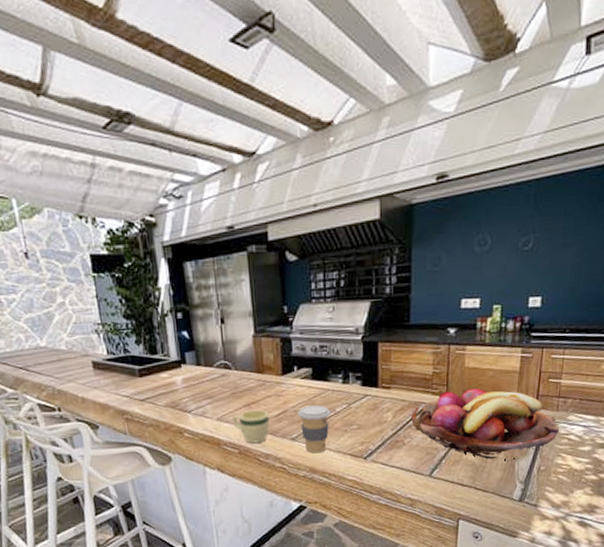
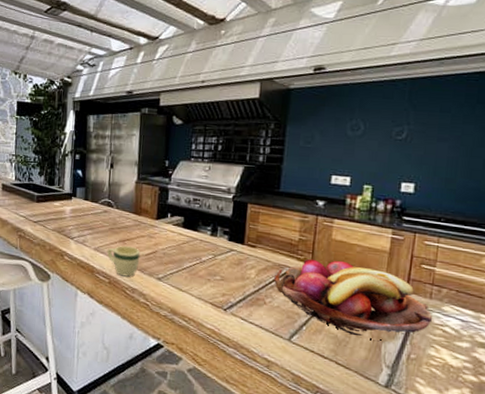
coffee cup: present [298,405,330,454] -> none [166,250,196,297]

